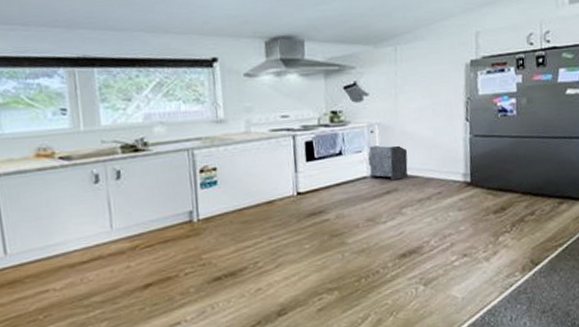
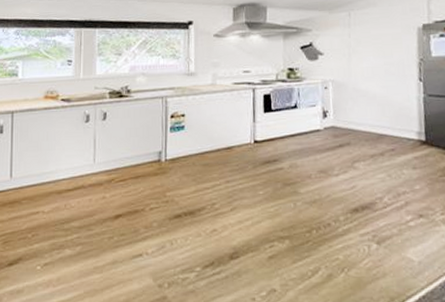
waste basket: present [369,145,408,181] -> none [323,101,361,135]

